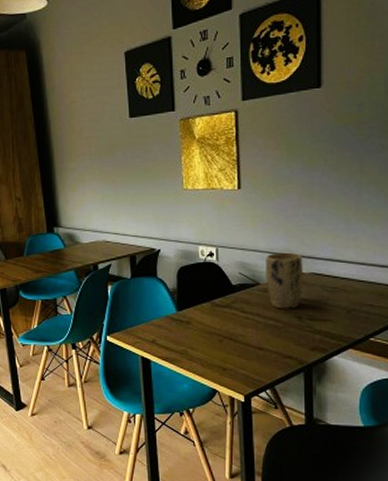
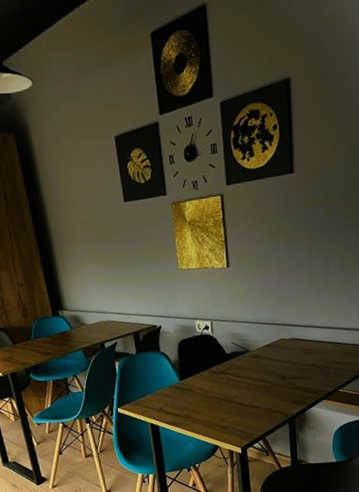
plant pot: present [266,252,303,309] -> none [253,321,285,372]

